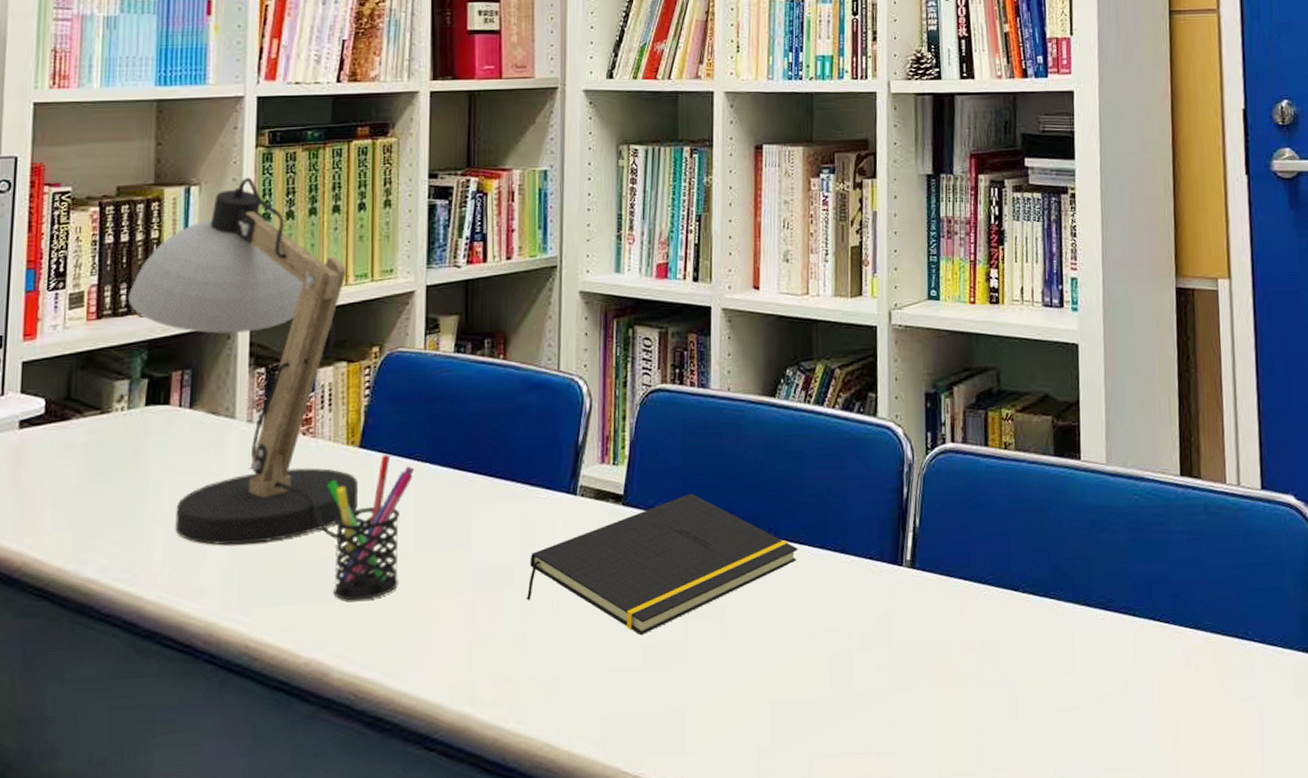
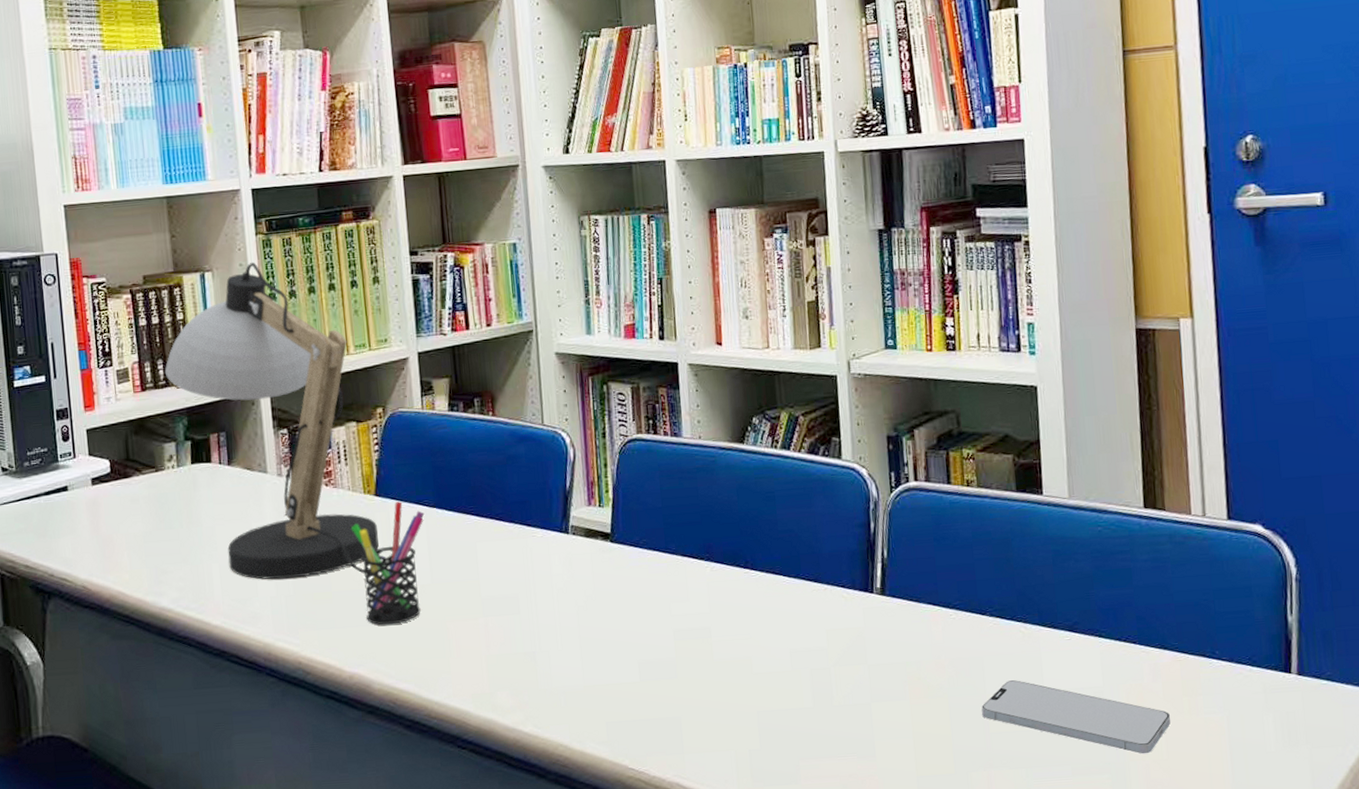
notepad: present [527,493,798,636] -> none [532,530,774,654]
smartphone: none [1010,664,1203,747] -> present [981,680,1171,754]

